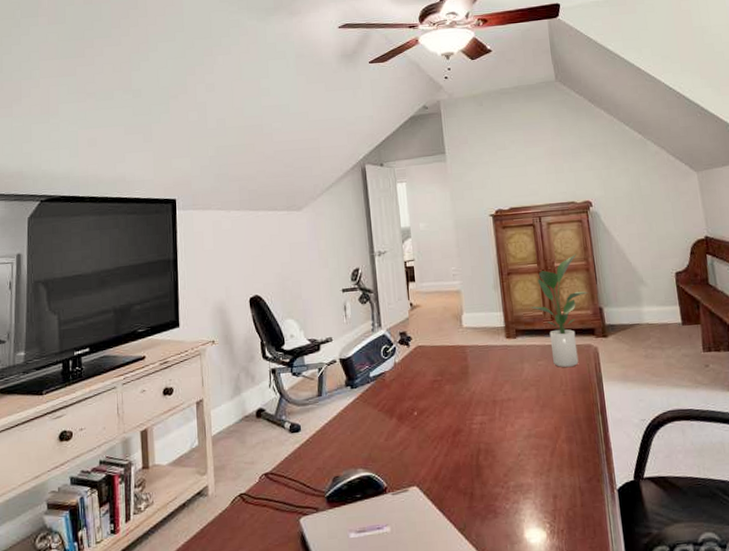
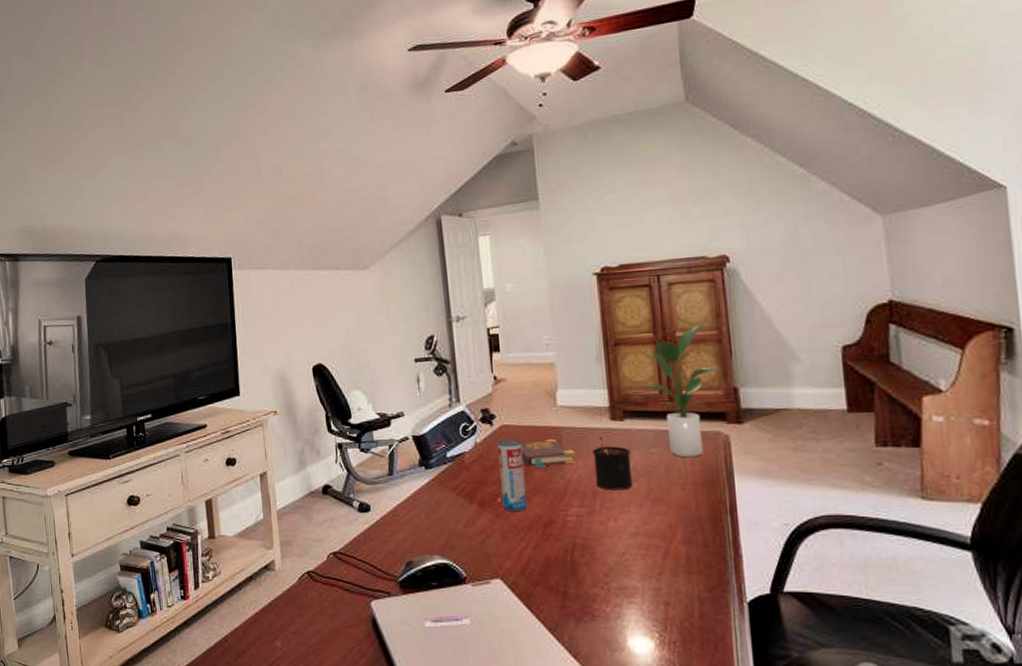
beverage can: none [413,357,439,424] -> present [497,438,527,512]
book: none [433,356,479,383] -> present [520,438,576,468]
candle: none [491,353,525,399] -> present [591,436,633,490]

